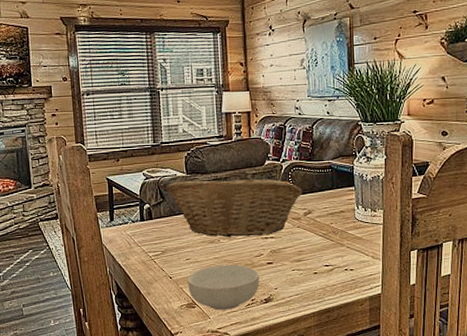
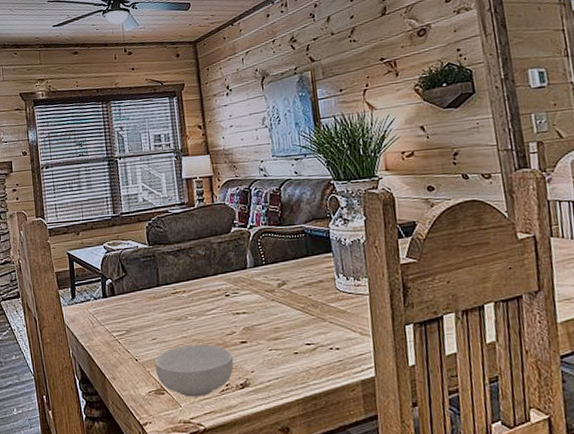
fruit basket: present [166,178,303,237] -> none [127,247,275,314]

